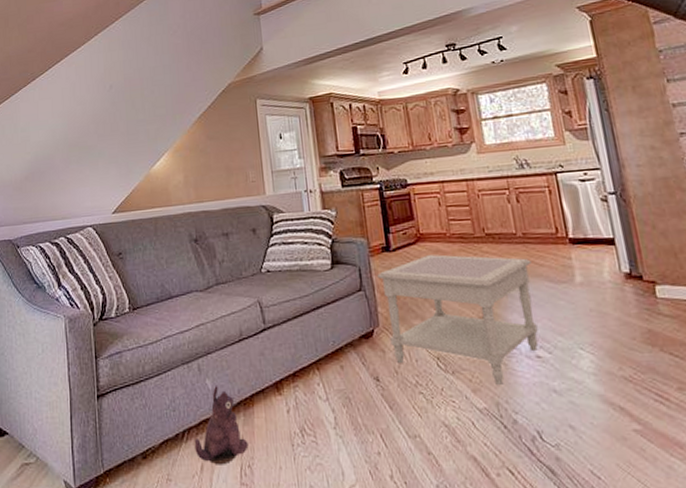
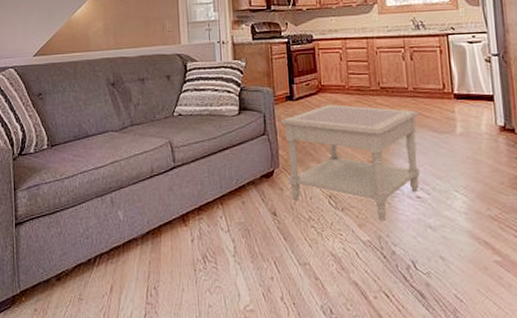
plush toy: present [194,386,249,465] -> none [105,217,155,287]

